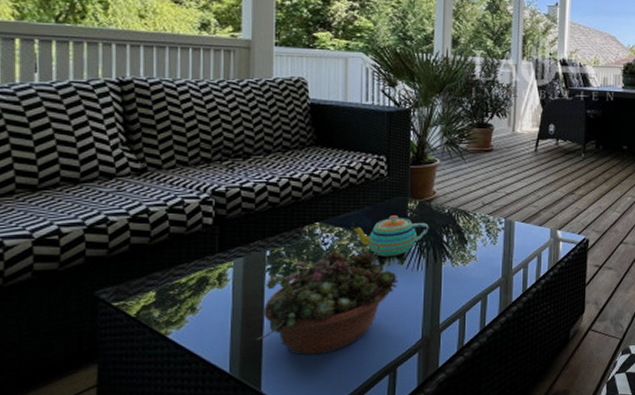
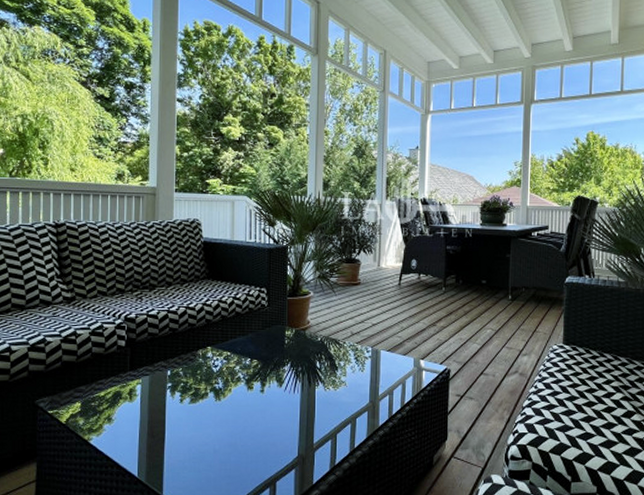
succulent planter: present [255,243,399,355] -> none [158,367,278,466]
teapot: present [351,215,429,257] -> none [237,342,304,380]

